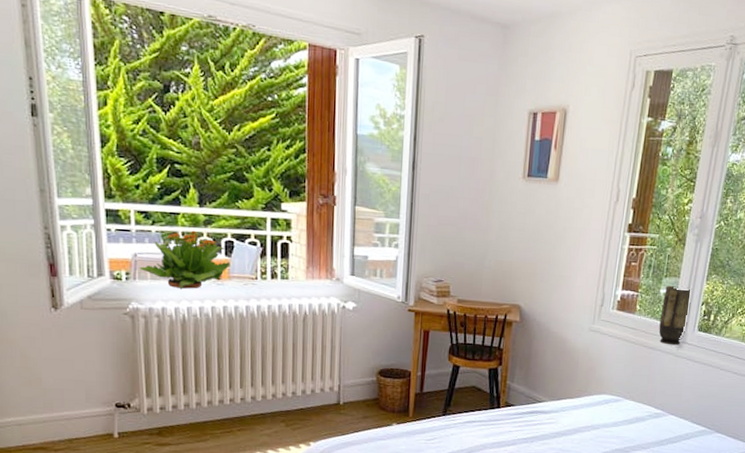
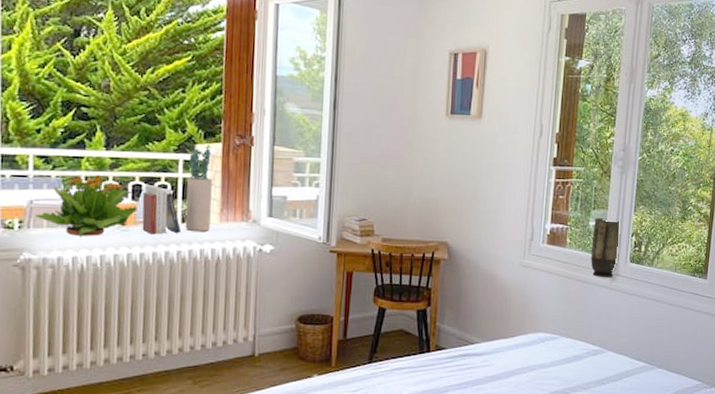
books: none [234,241,271,290] -> present [142,185,182,235]
vase: none [274,202,298,289] -> present [185,143,213,233]

